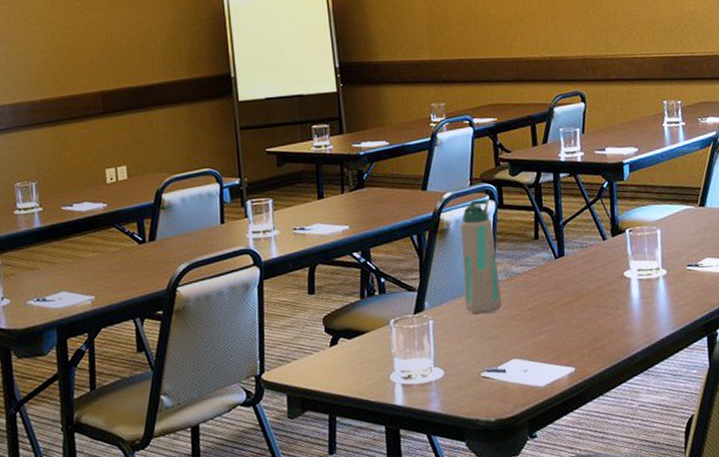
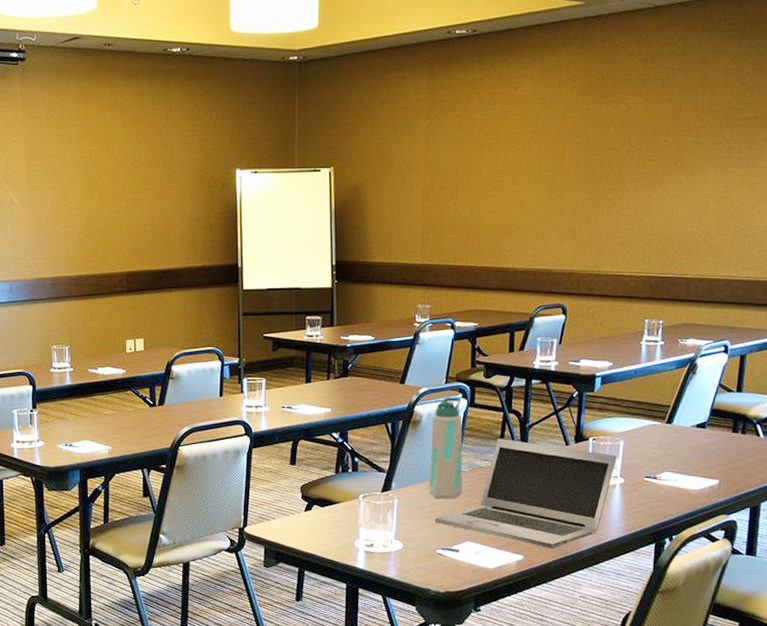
laptop: none [476,239,656,357] -> present [435,438,617,549]

